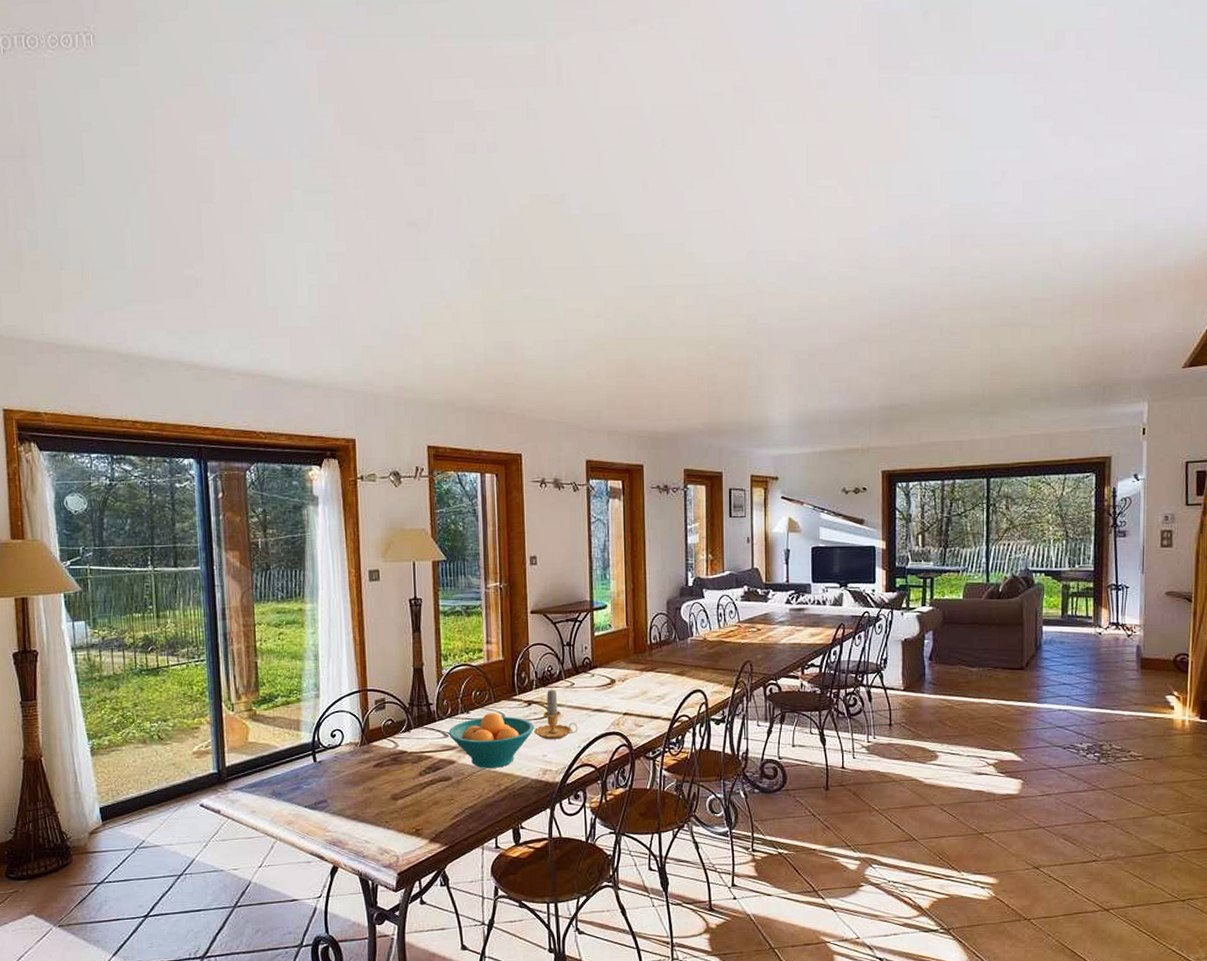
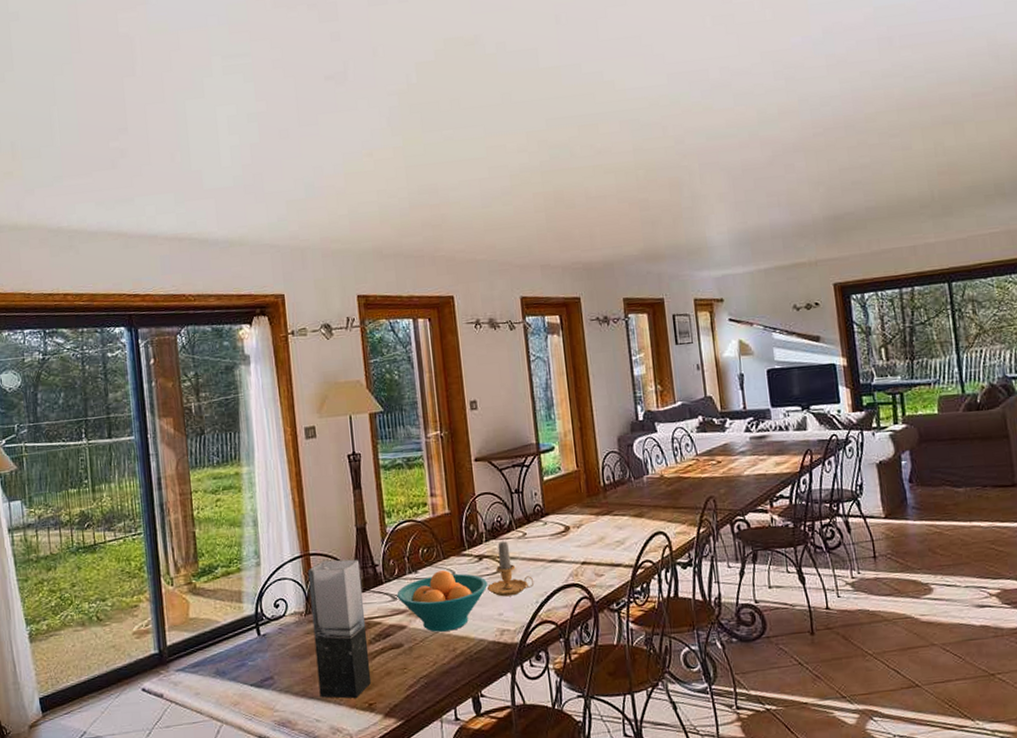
vase: none [365,696,420,824] -> present [308,559,372,699]

